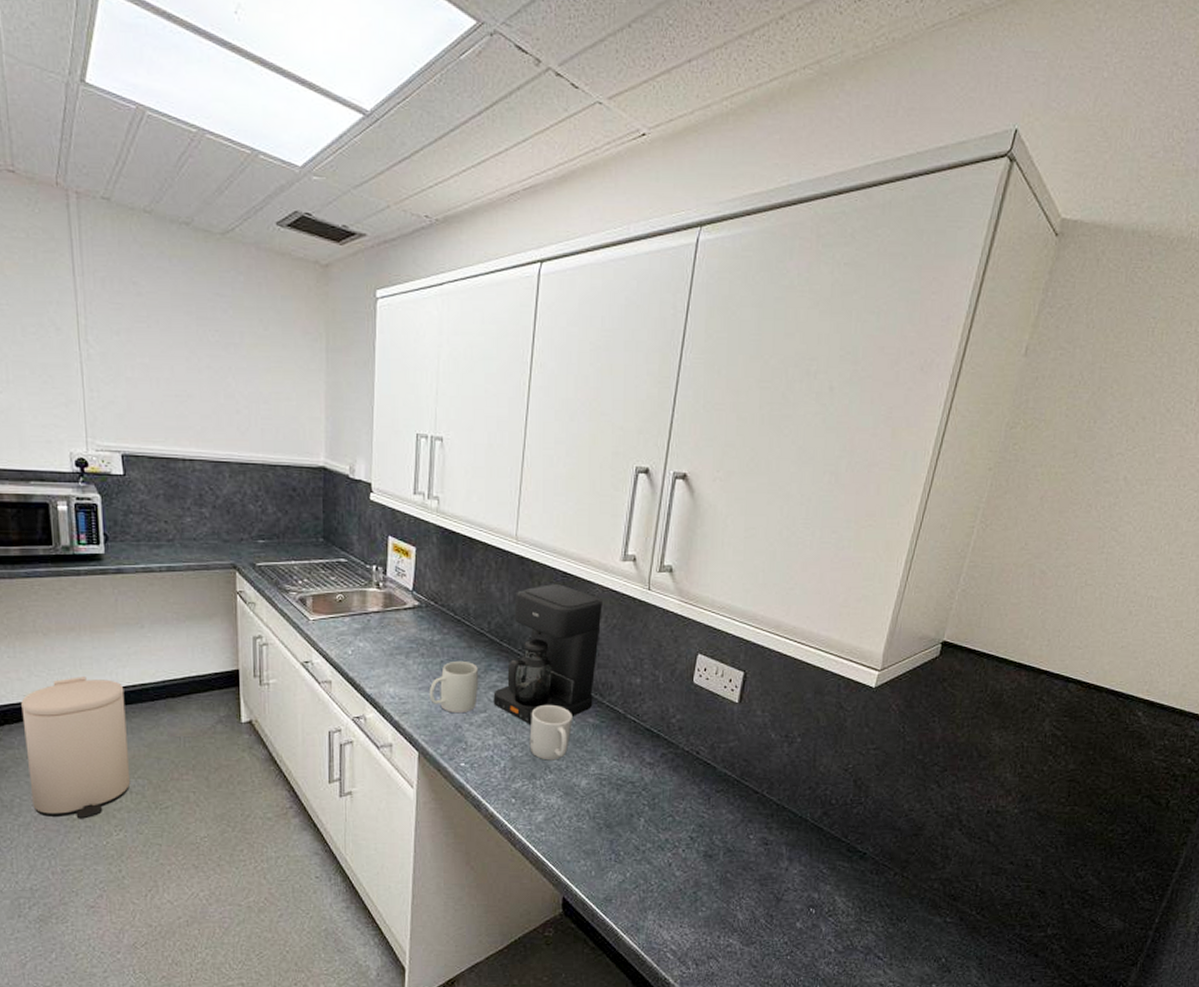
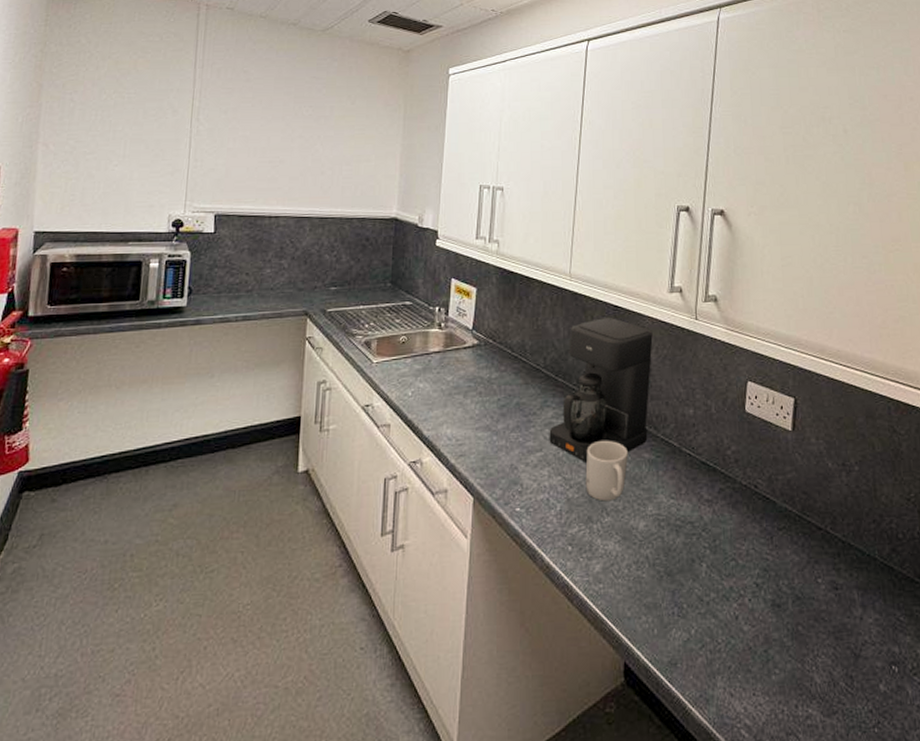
pedal bin: present [21,677,131,819] -> none [75,430,186,588]
mug: present [429,660,479,714] -> none [485,398,535,454]

